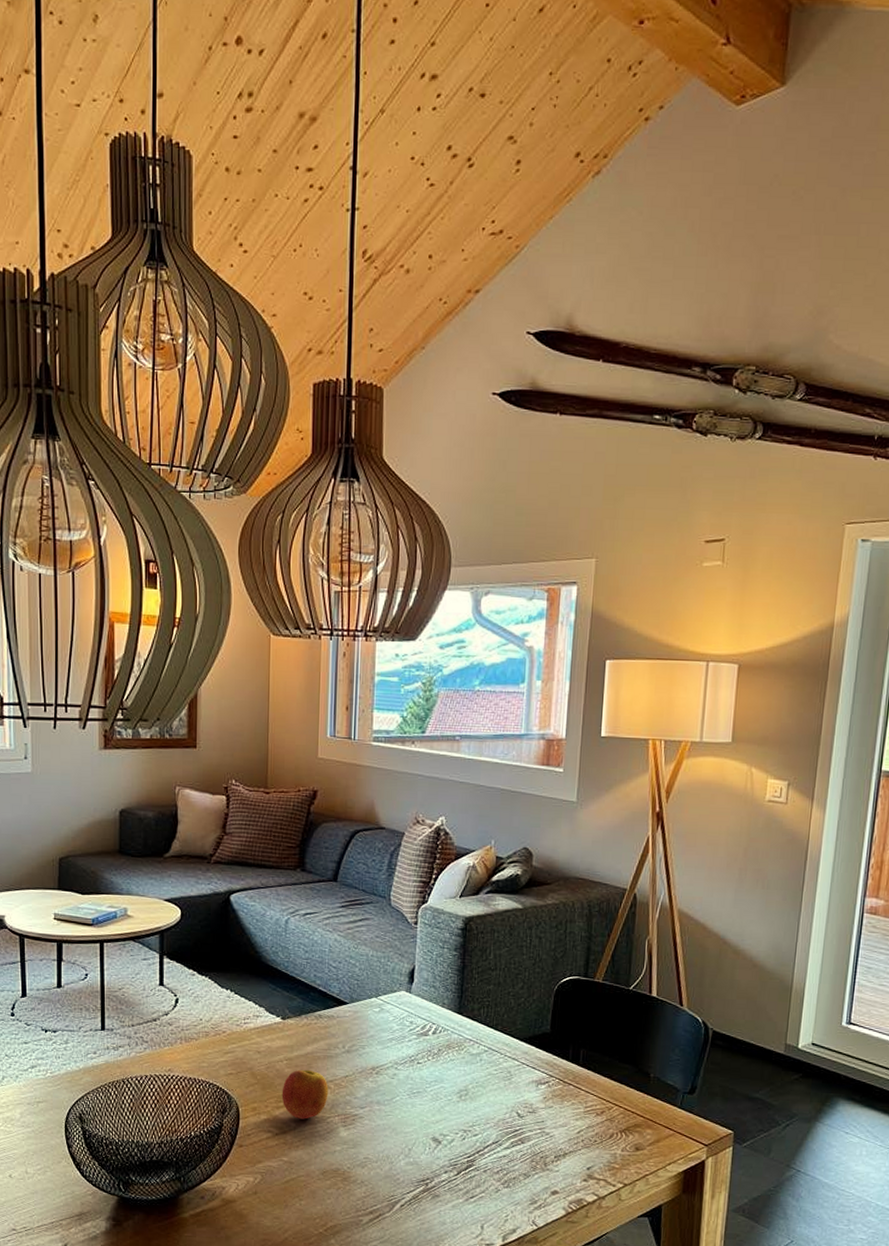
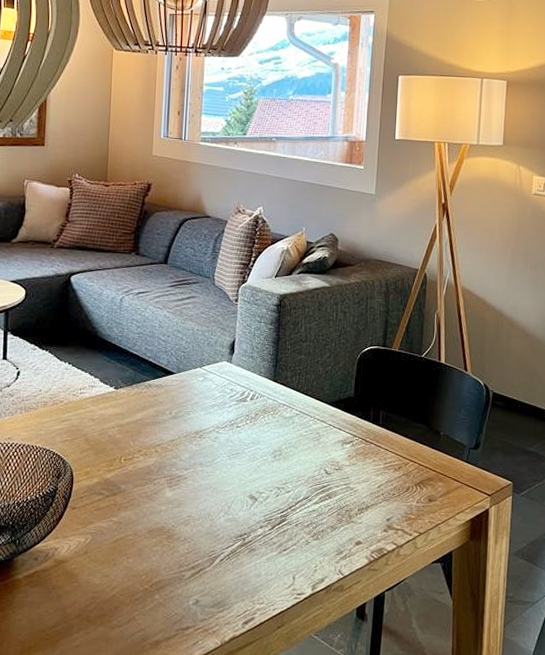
apple: present [281,1069,329,1119] -> none [113,435,156,482]

